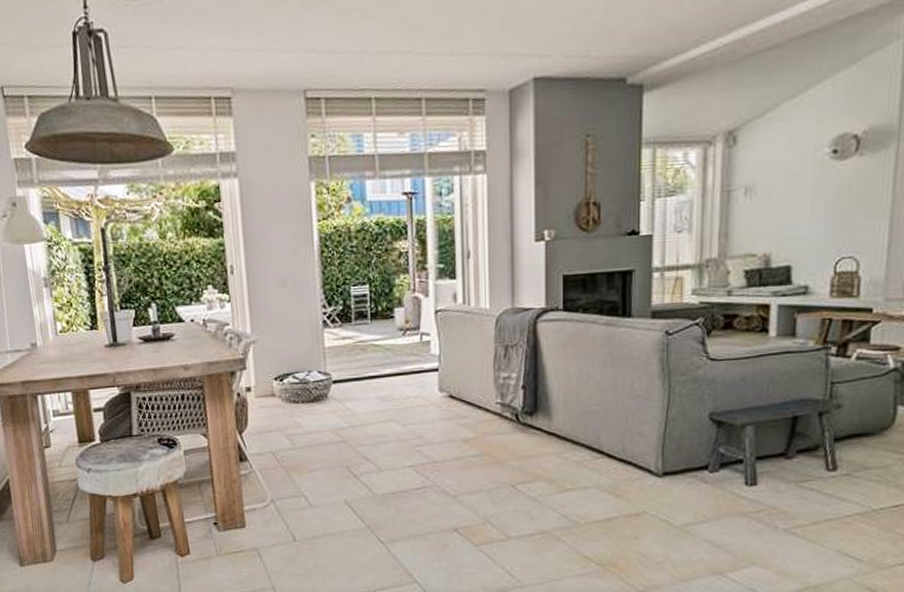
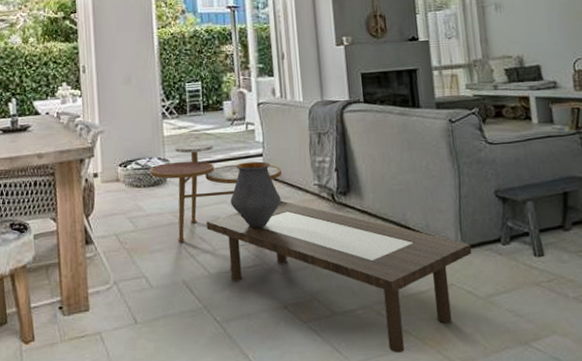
side table: none [309,355,459,462] -> present [150,142,282,243]
coffee table: none [371,420,673,579] -> present [206,200,472,354]
vase: none [399,376,457,449] -> present [230,161,281,229]

